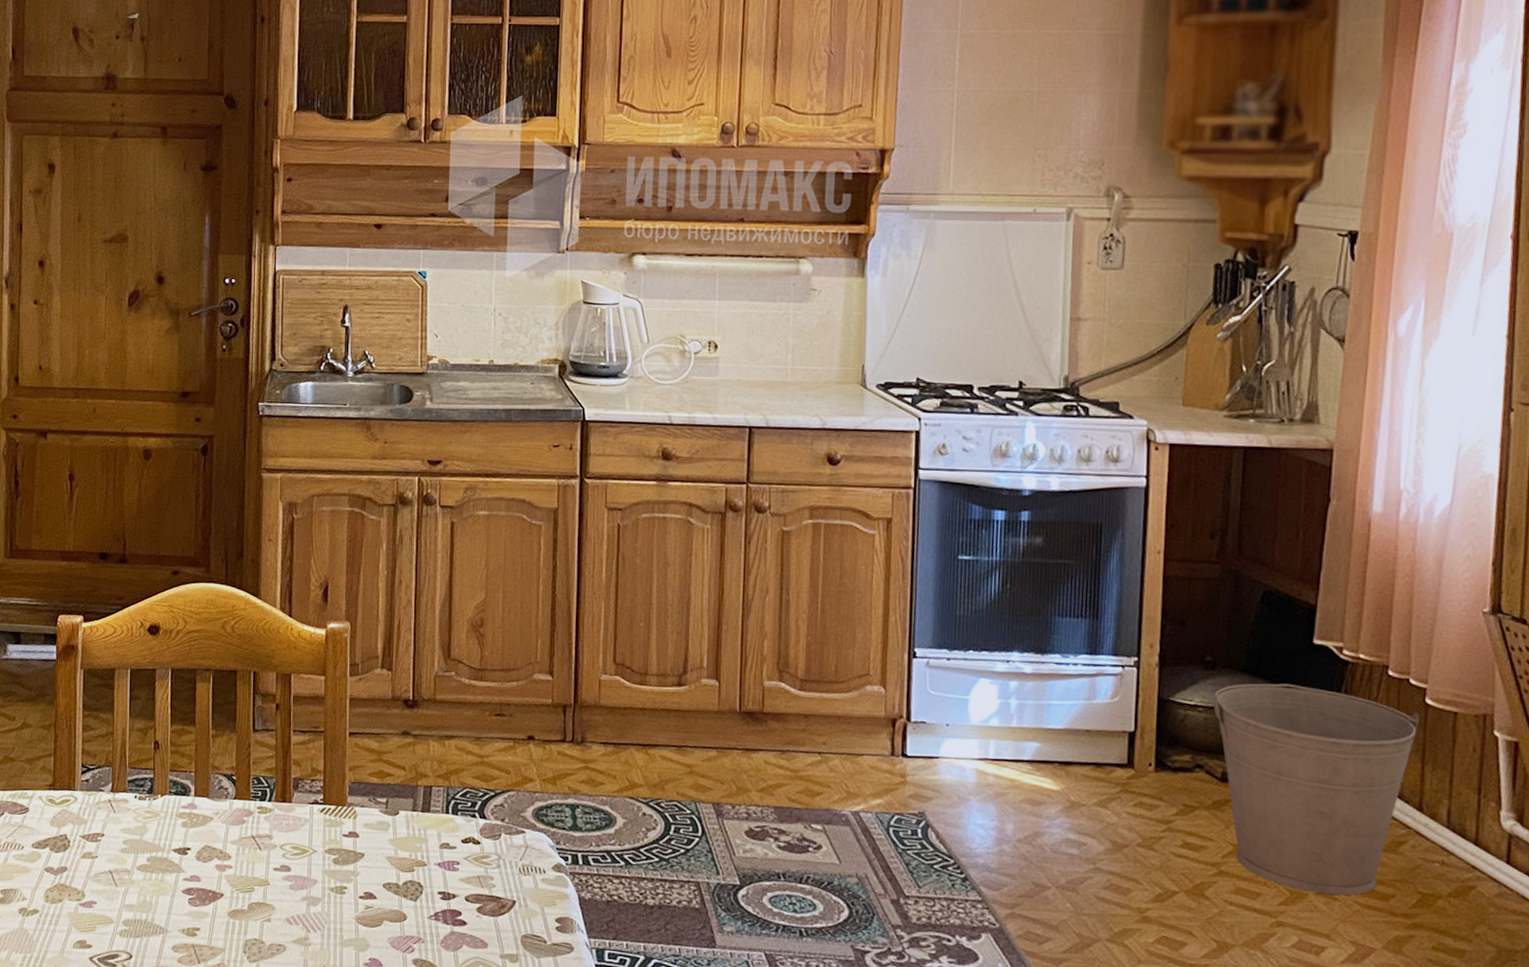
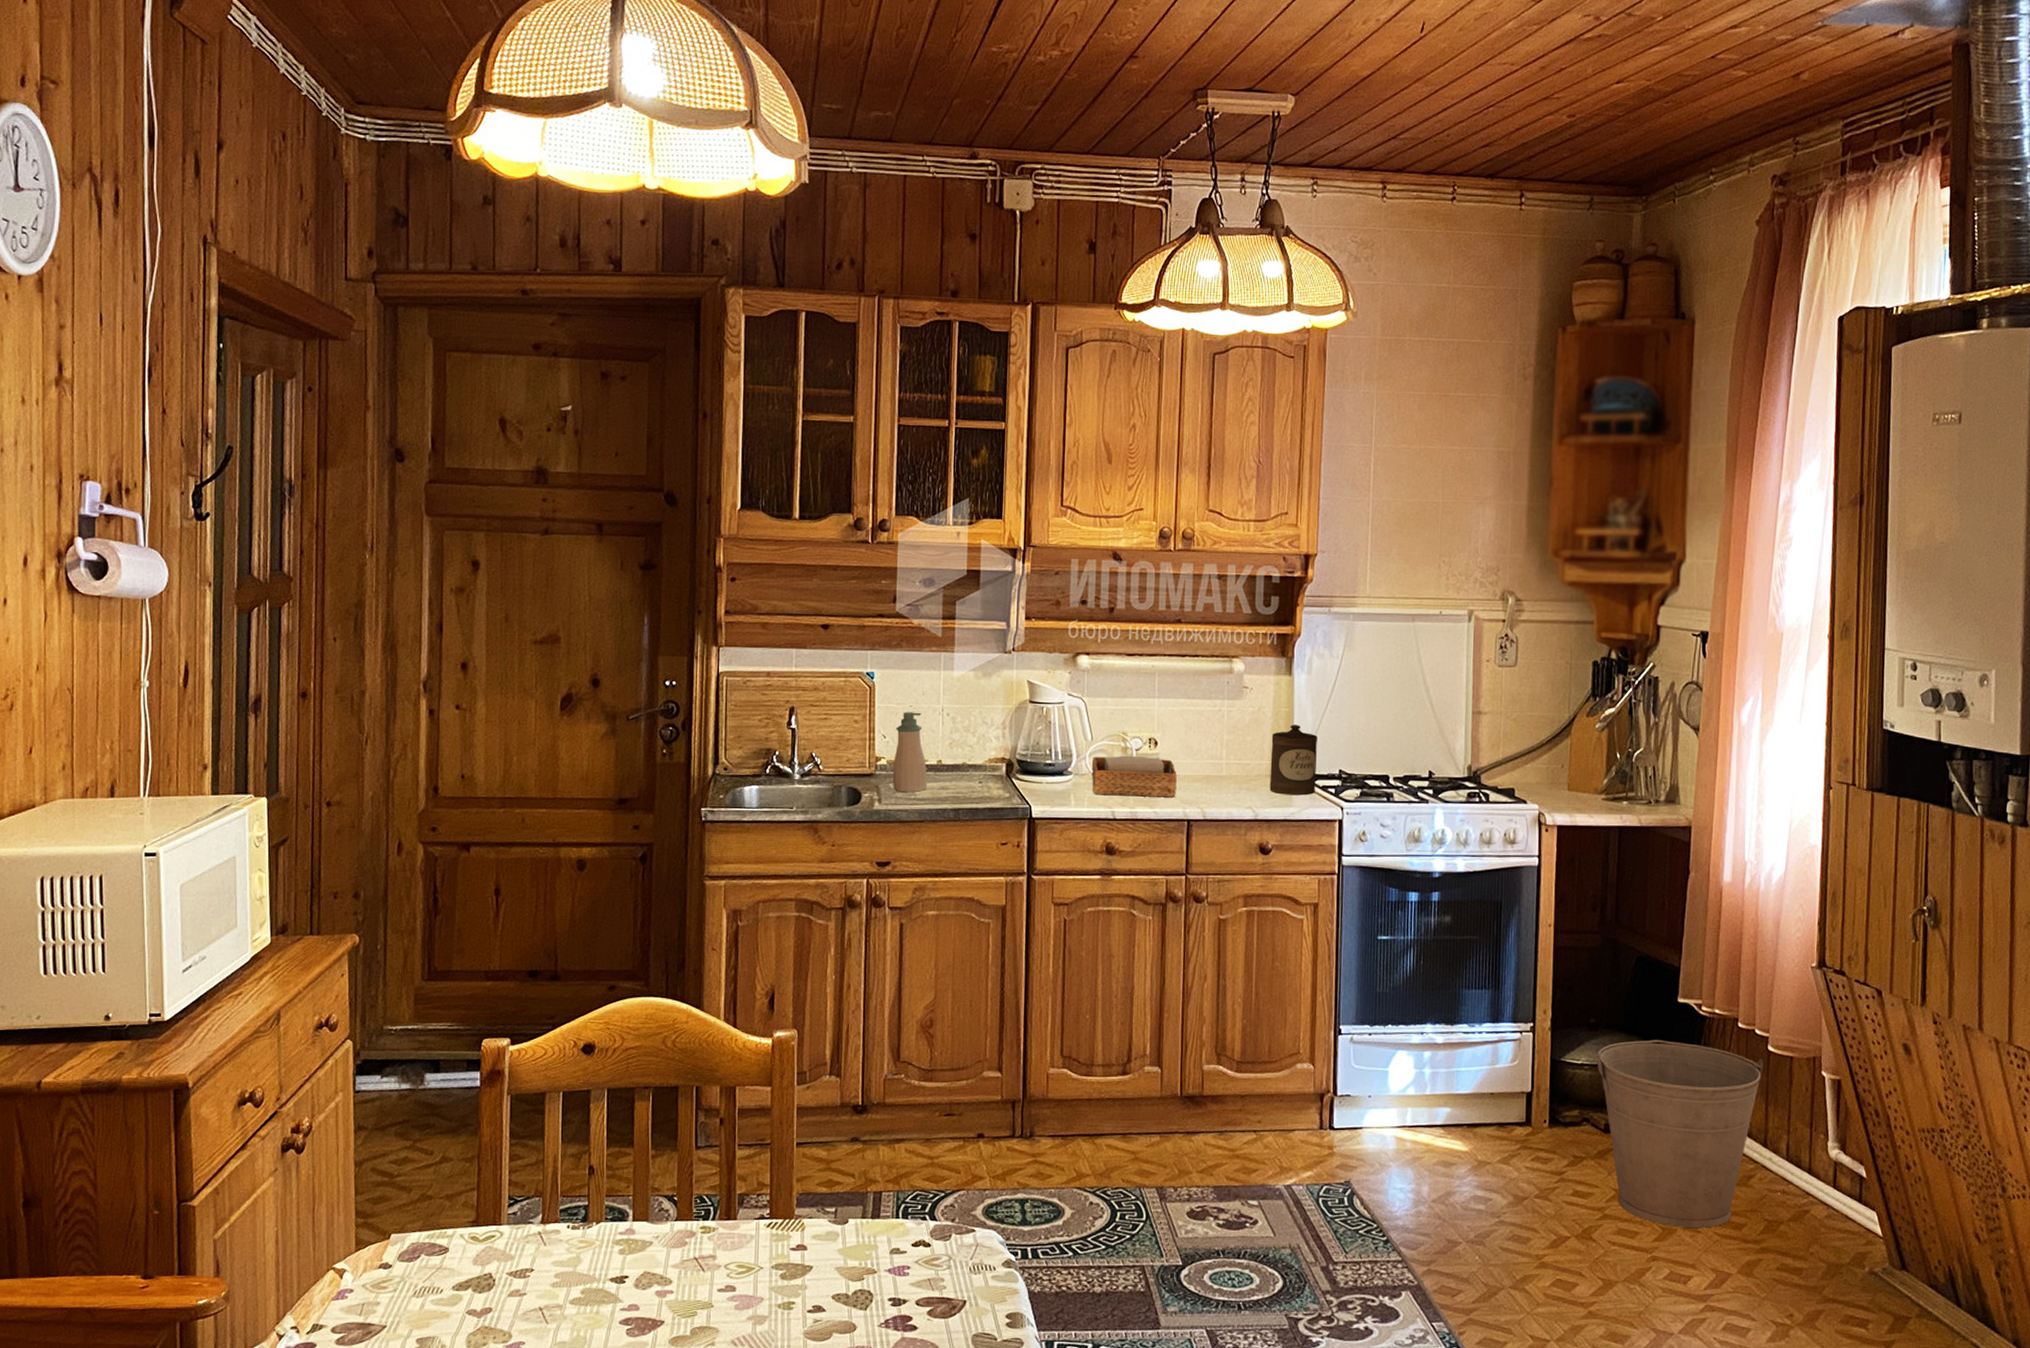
soap bottle: none [444,311,479,393] -> present [893,712,927,793]
napkin holder: none [647,358,738,403] -> present [1091,755,1177,798]
canister: none [839,329,893,405] -> present [1269,725,1317,796]

